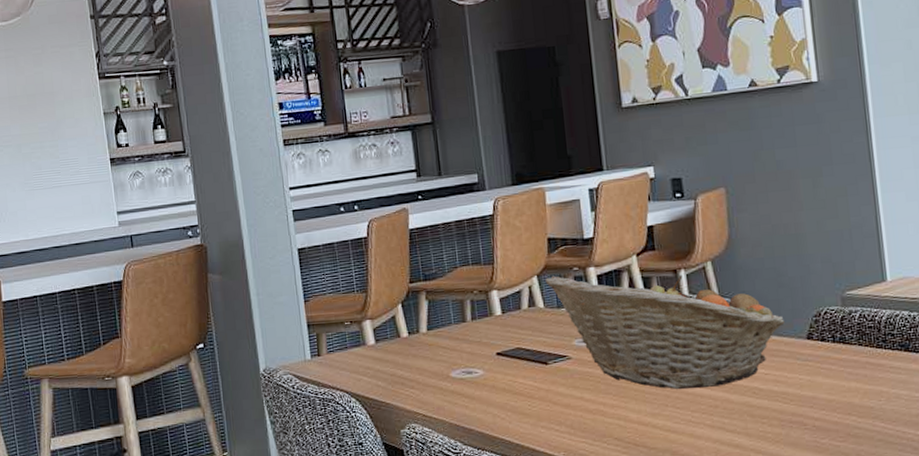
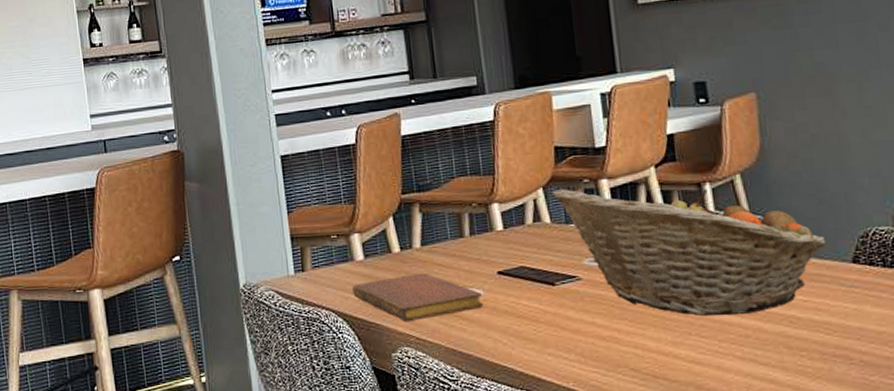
notebook: none [364,355,483,400] -> present [352,272,483,321]

